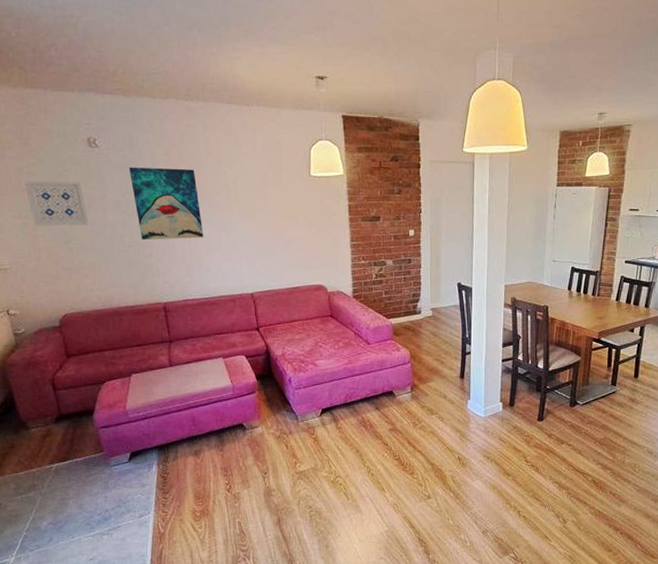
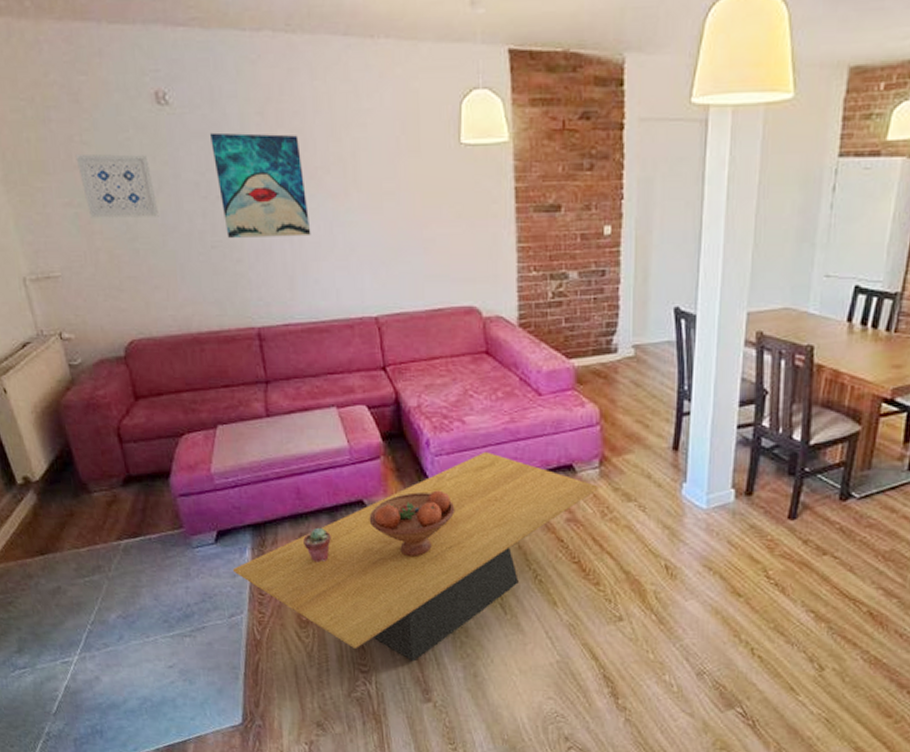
coffee table: none [142,385,411,540] -> present [232,452,598,662]
potted succulent: none [197,445,219,471] -> present [303,527,331,563]
fruit bowl: none [247,413,311,463] -> present [369,490,455,558]

